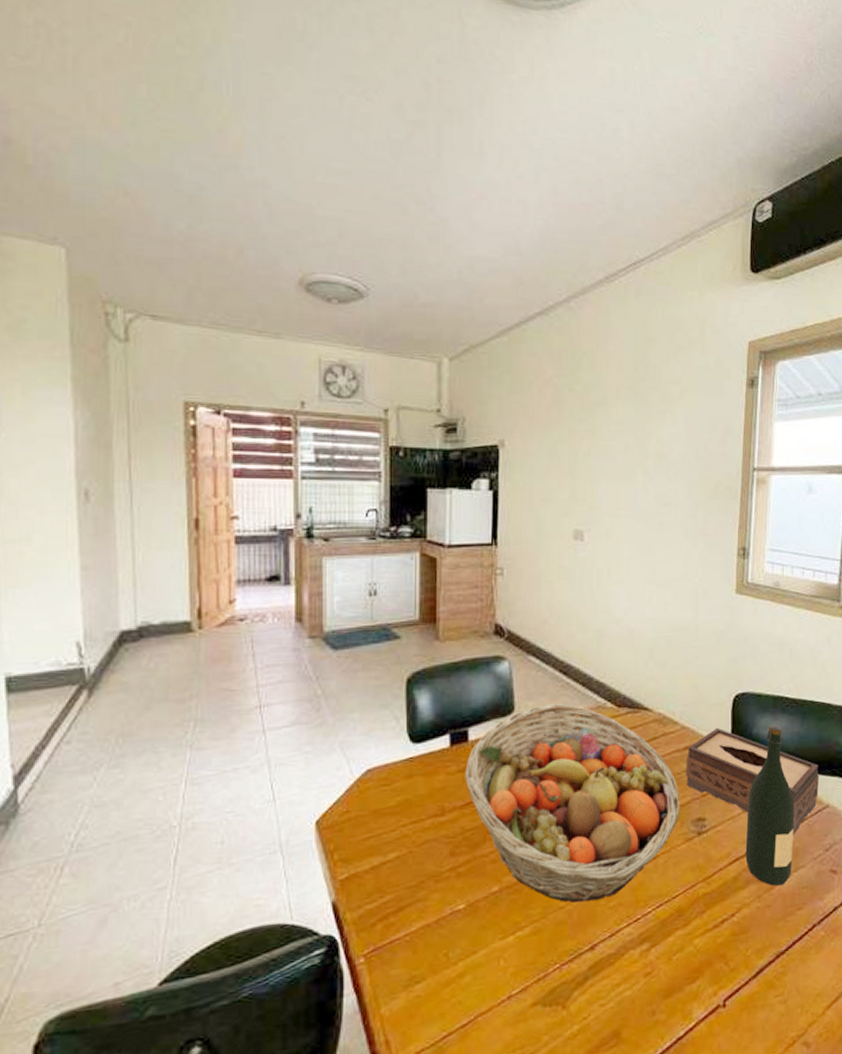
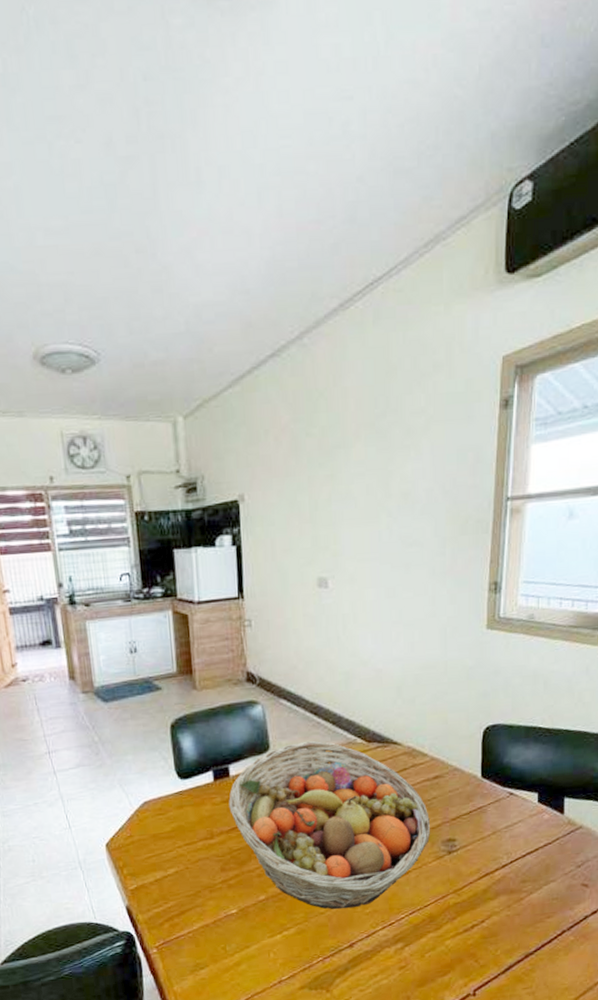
tissue box: present [686,727,820,836] -> none [436,758,574,854]
wine bottle: present [745,725,795,886] -> none [495,753,546,898]

